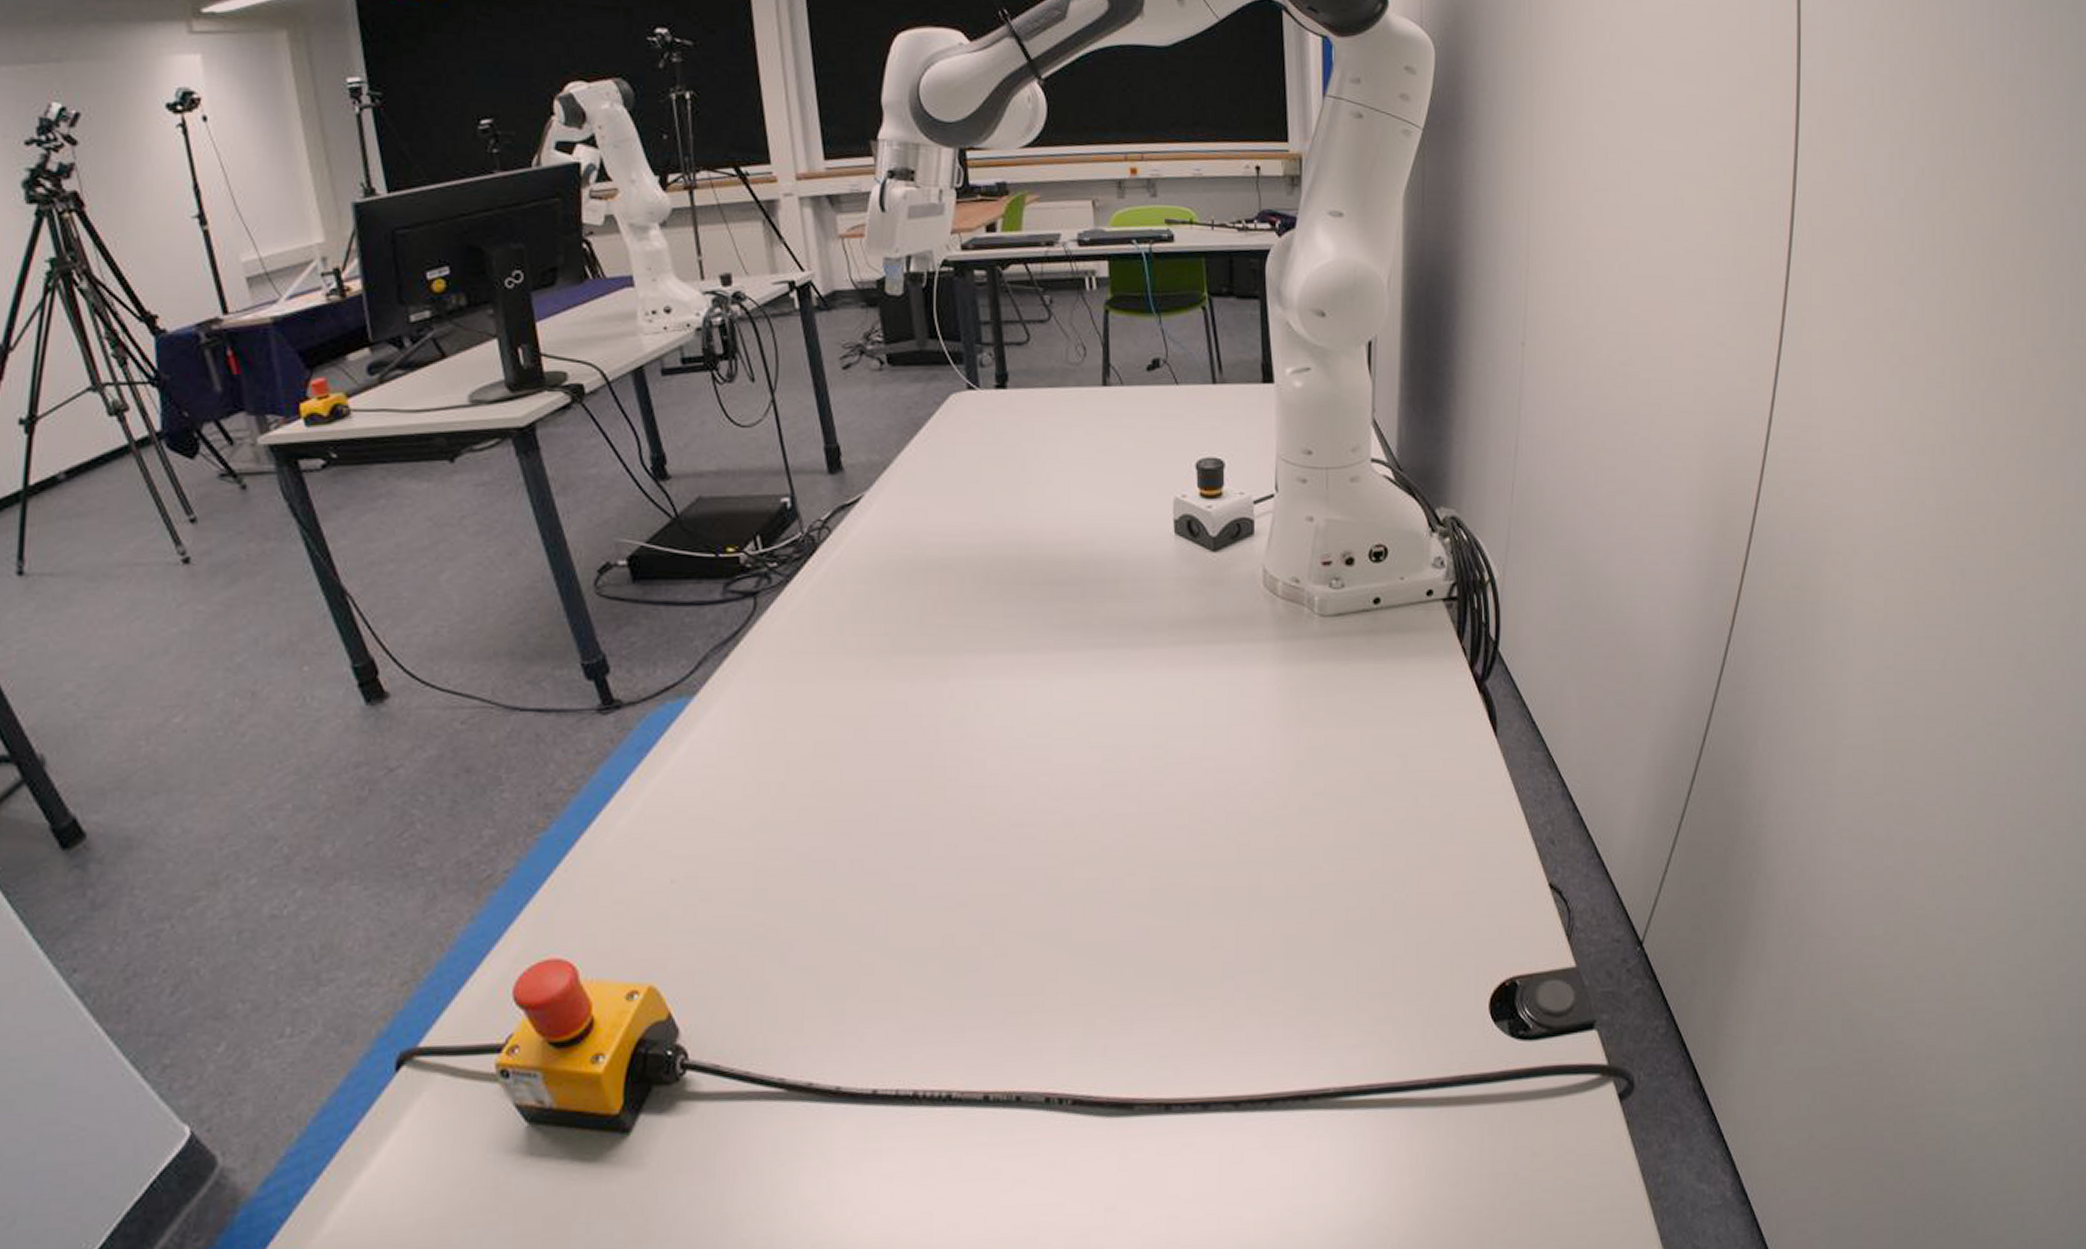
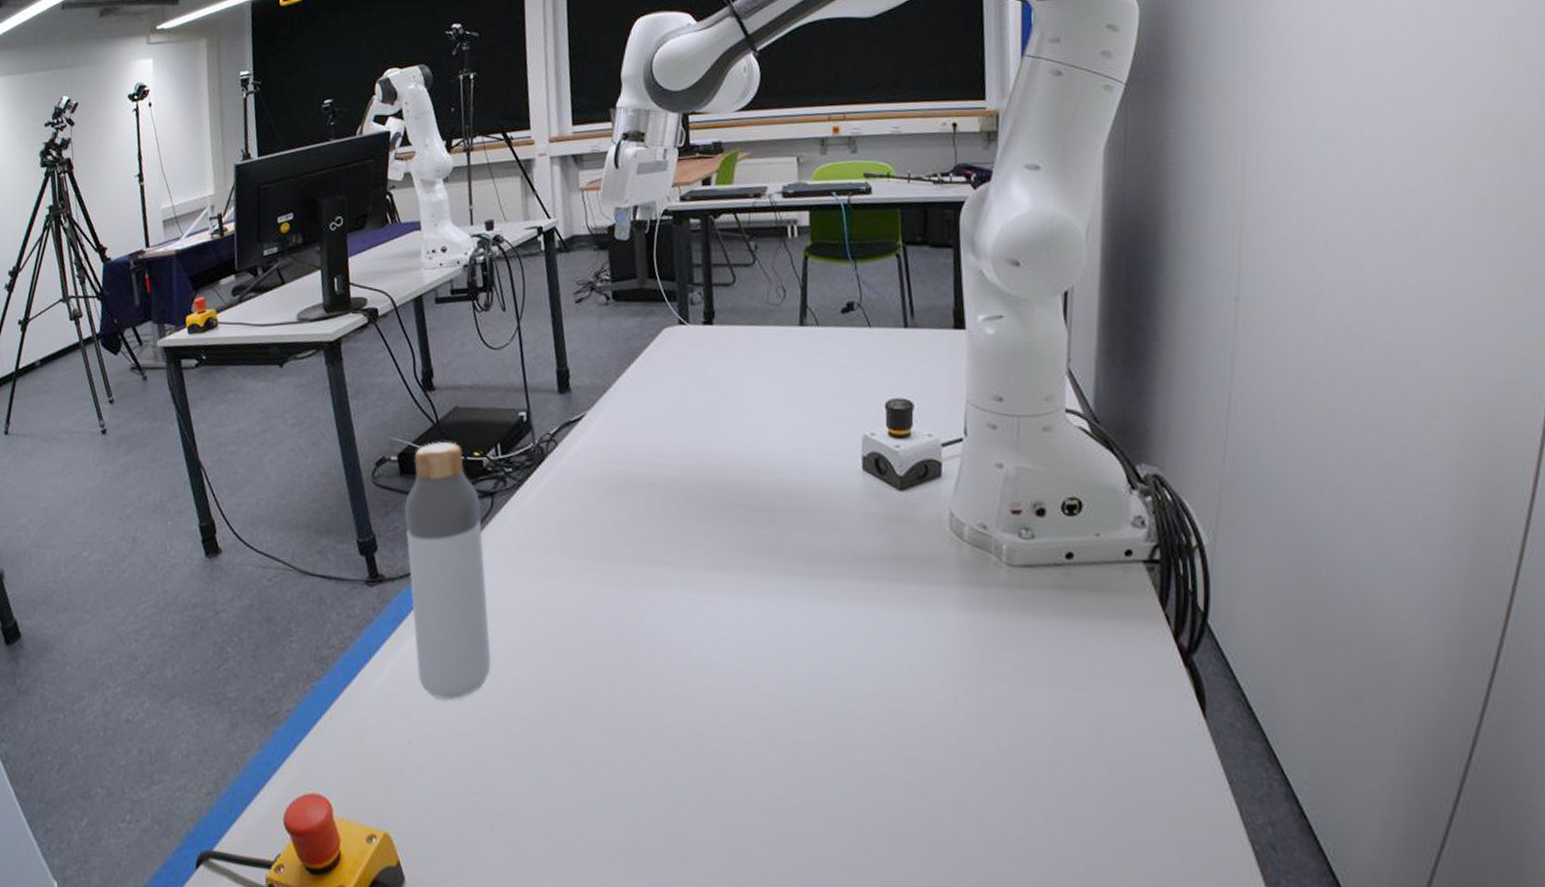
bottle: none [641,538,768,829] -> present [404,441,492,700]

